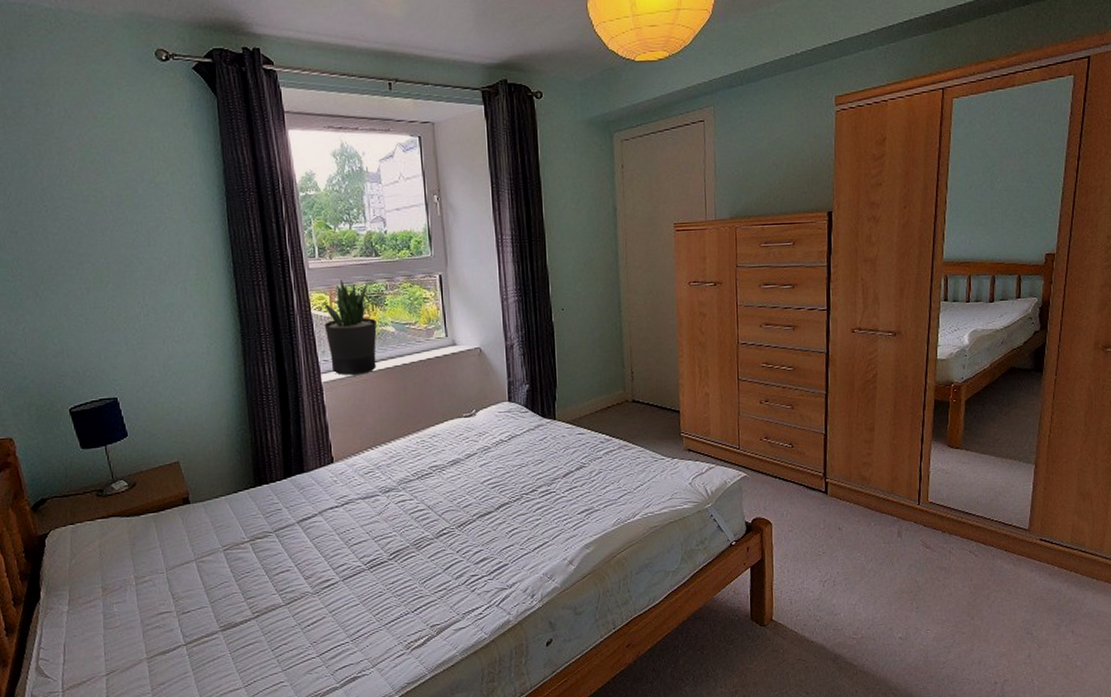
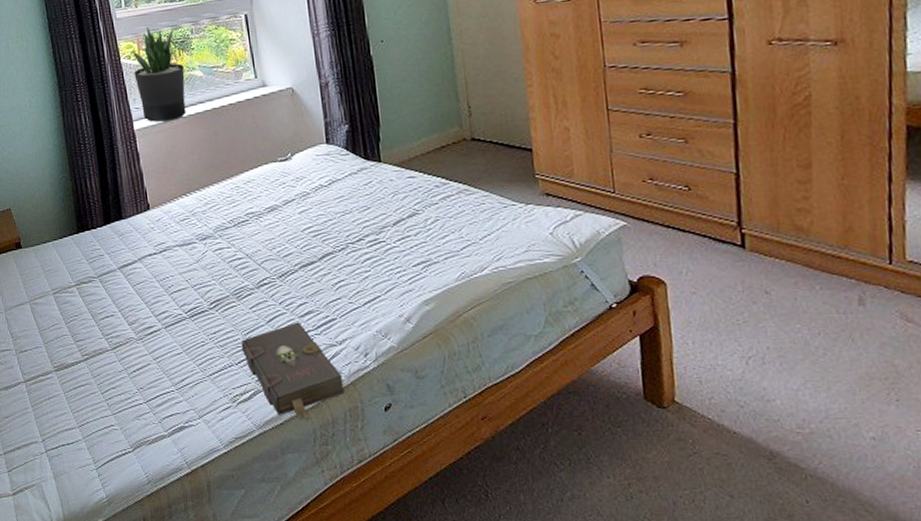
book: none [418,568,511,662] -> present [241,322,344,422]

